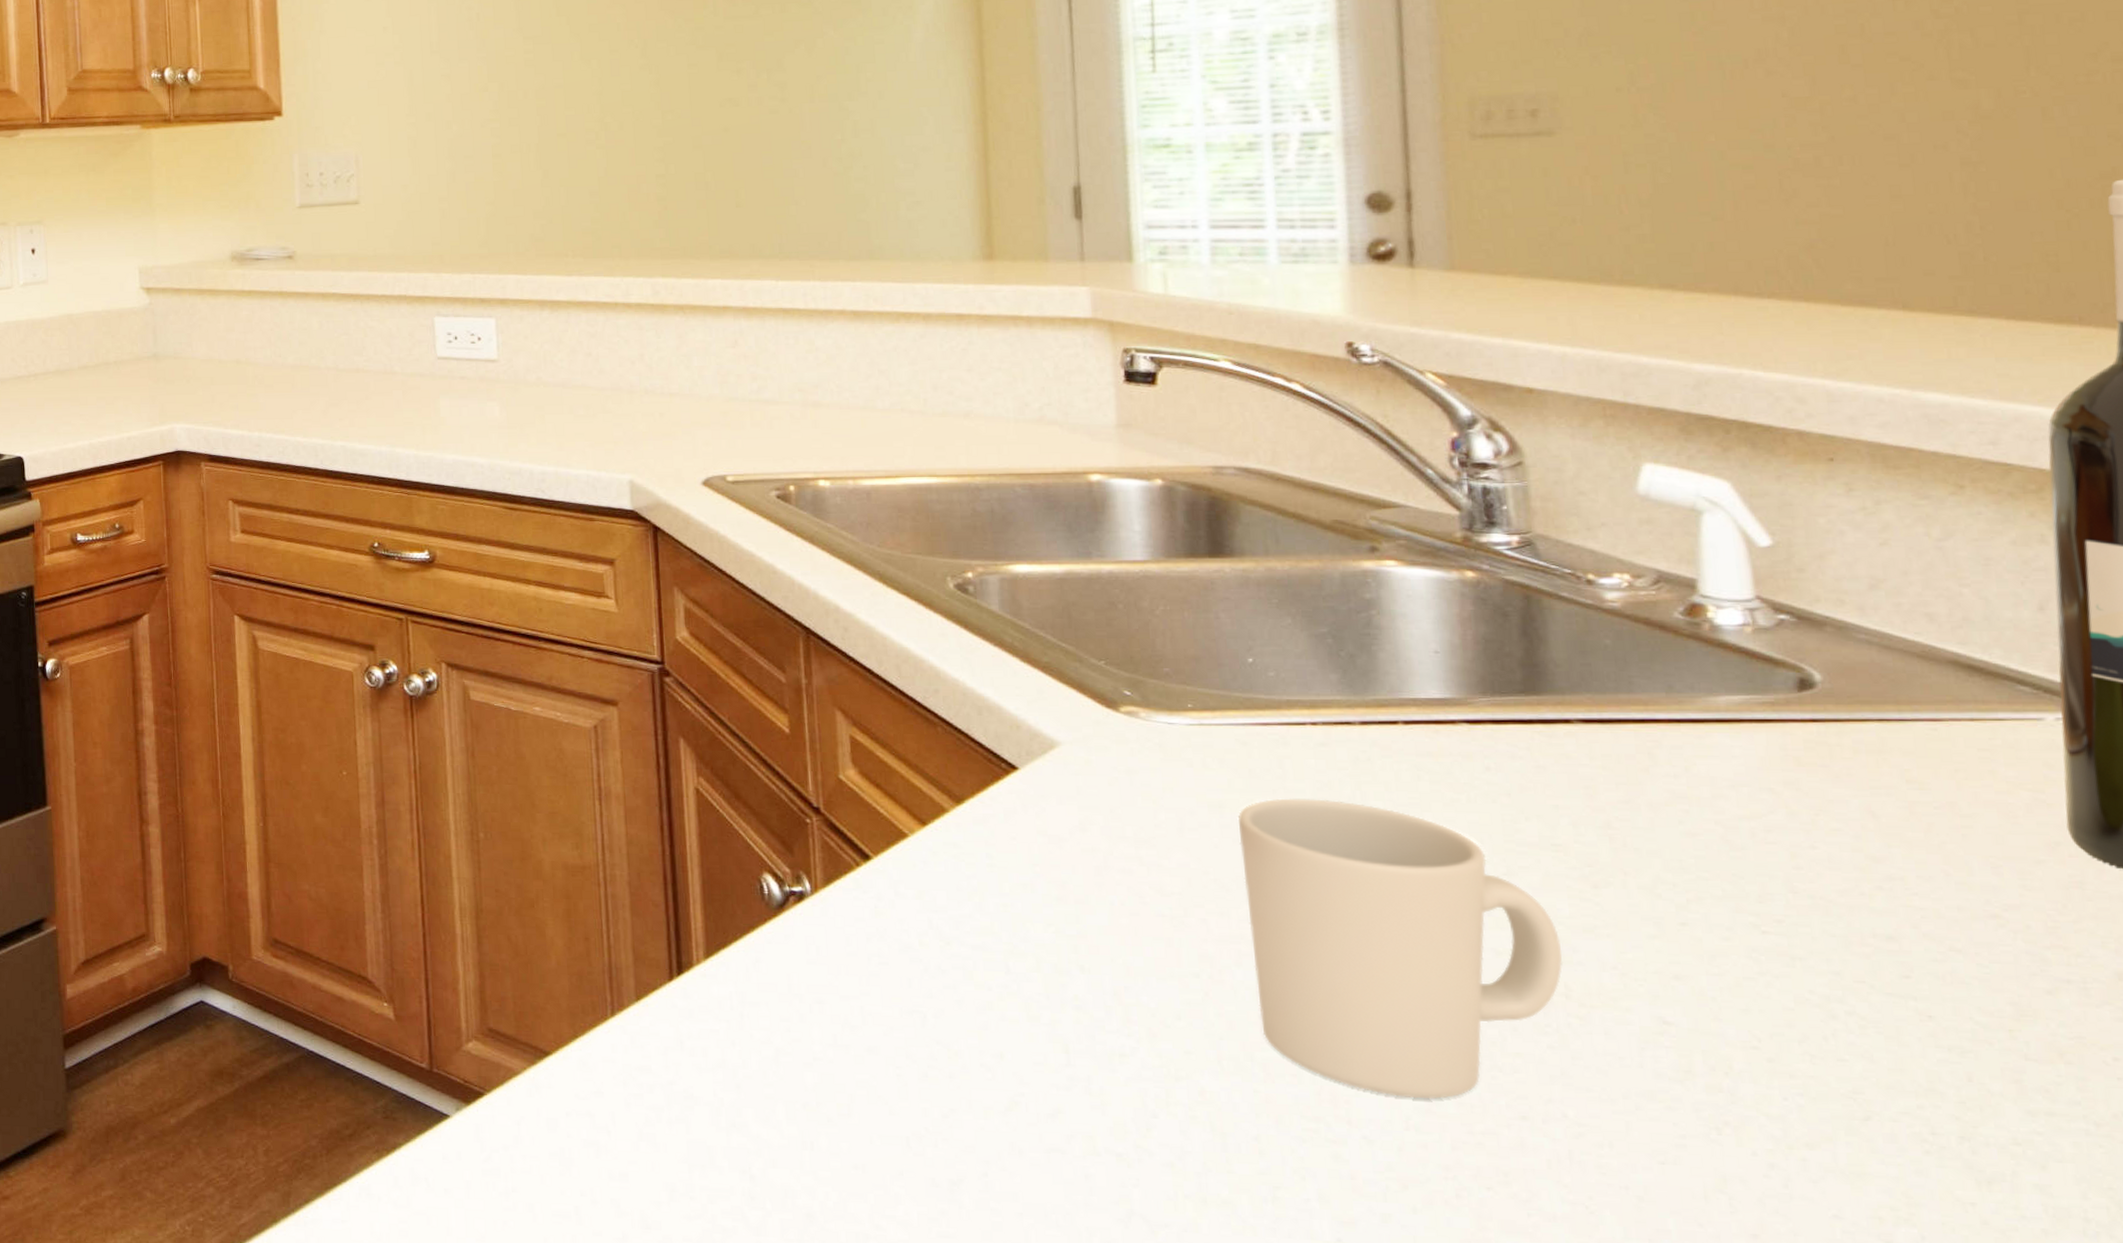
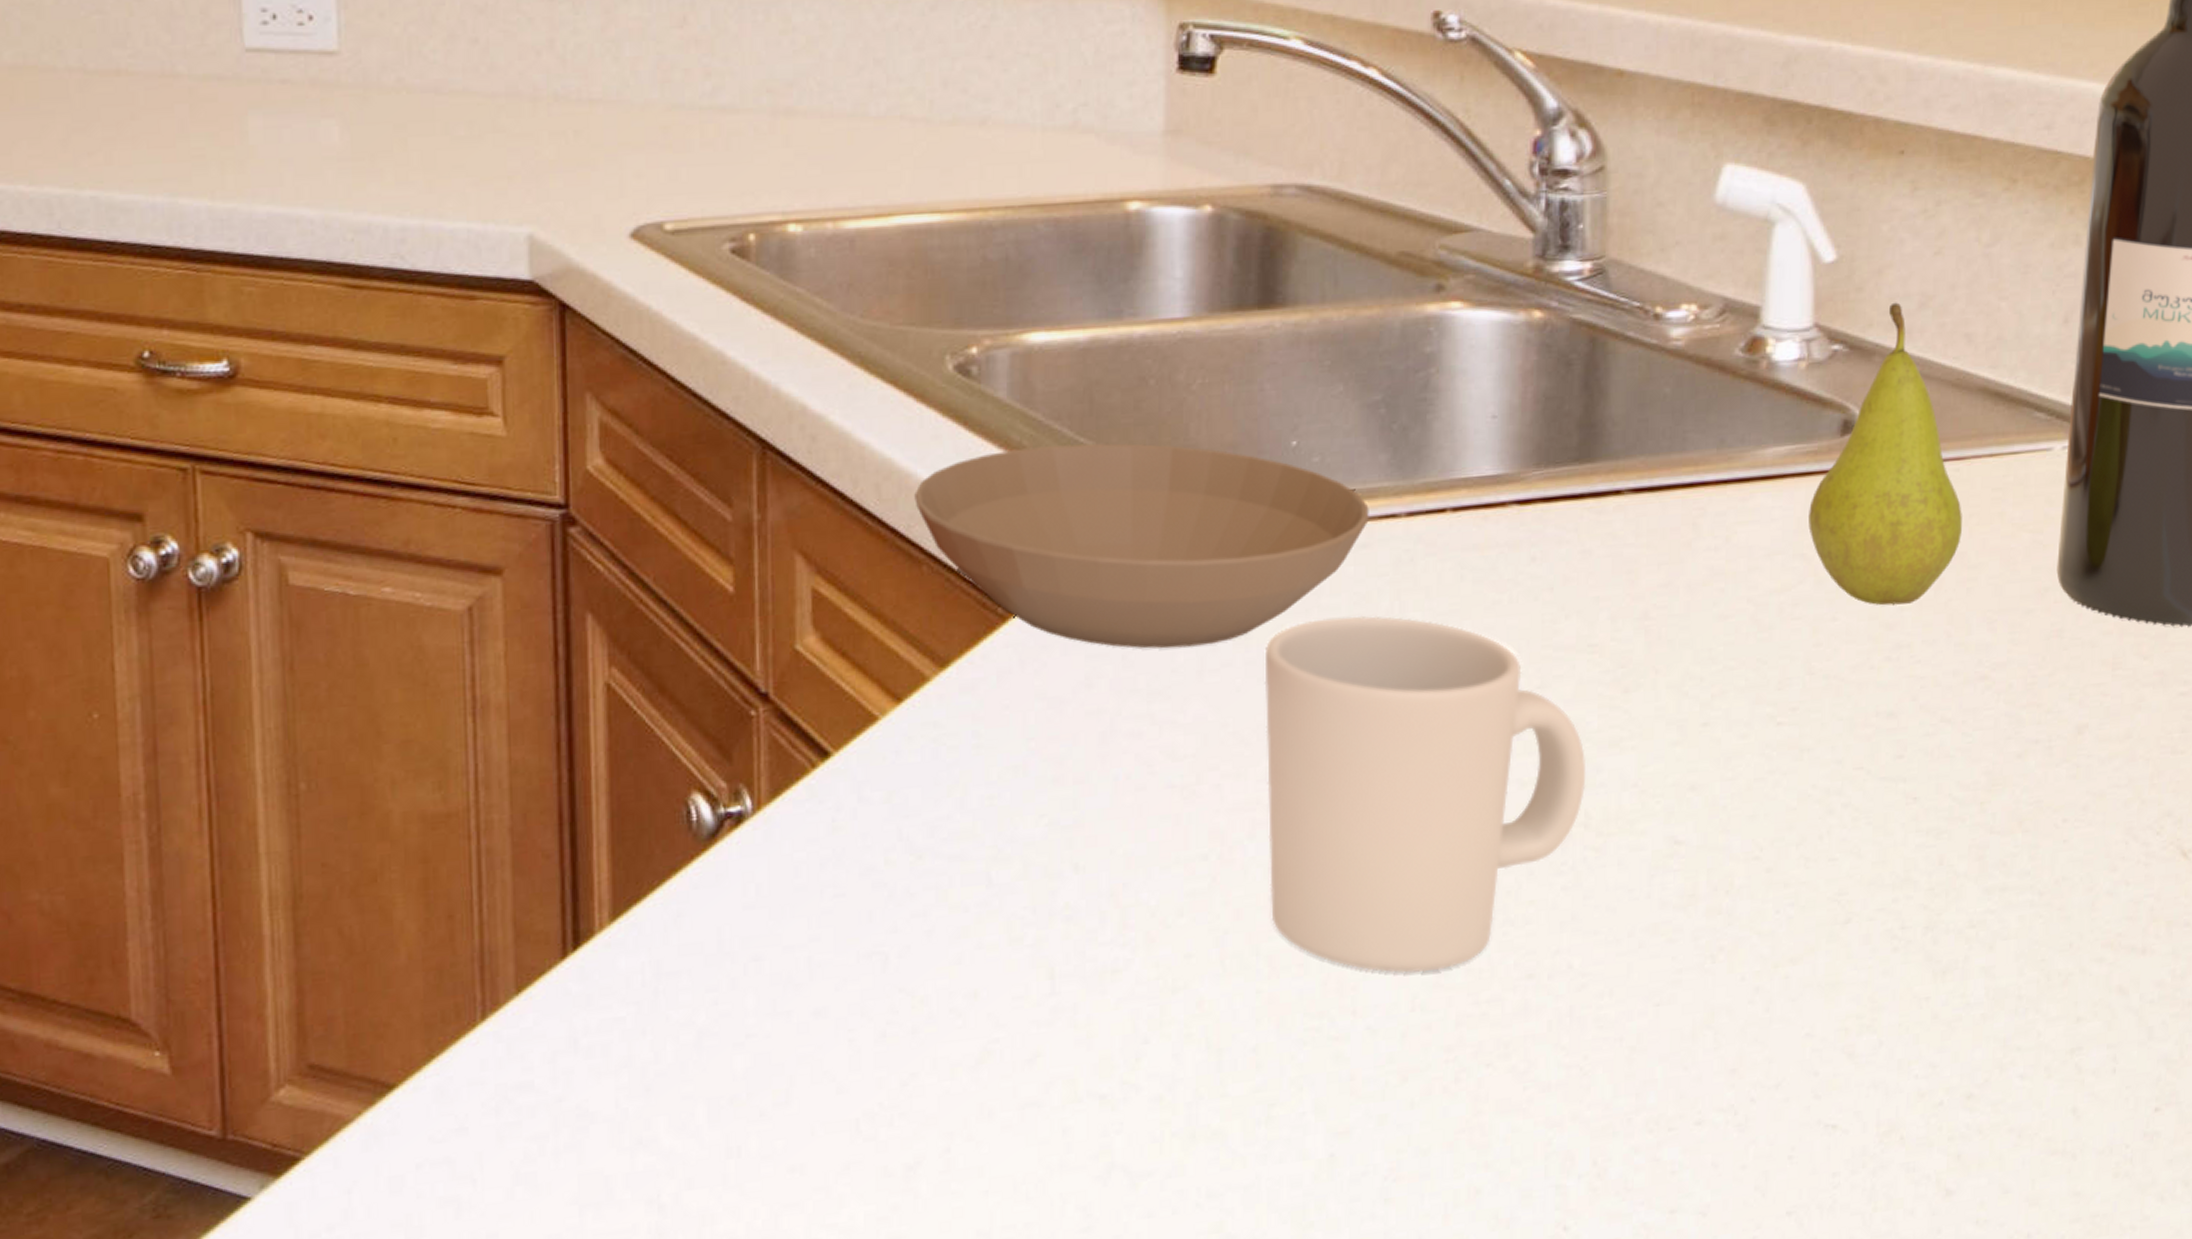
bowl: none [928,648,1325,809] -> present [914,443,1369,649]
fruit: none [1772,583,1949,842] -> present [1808,302,1962,606]

